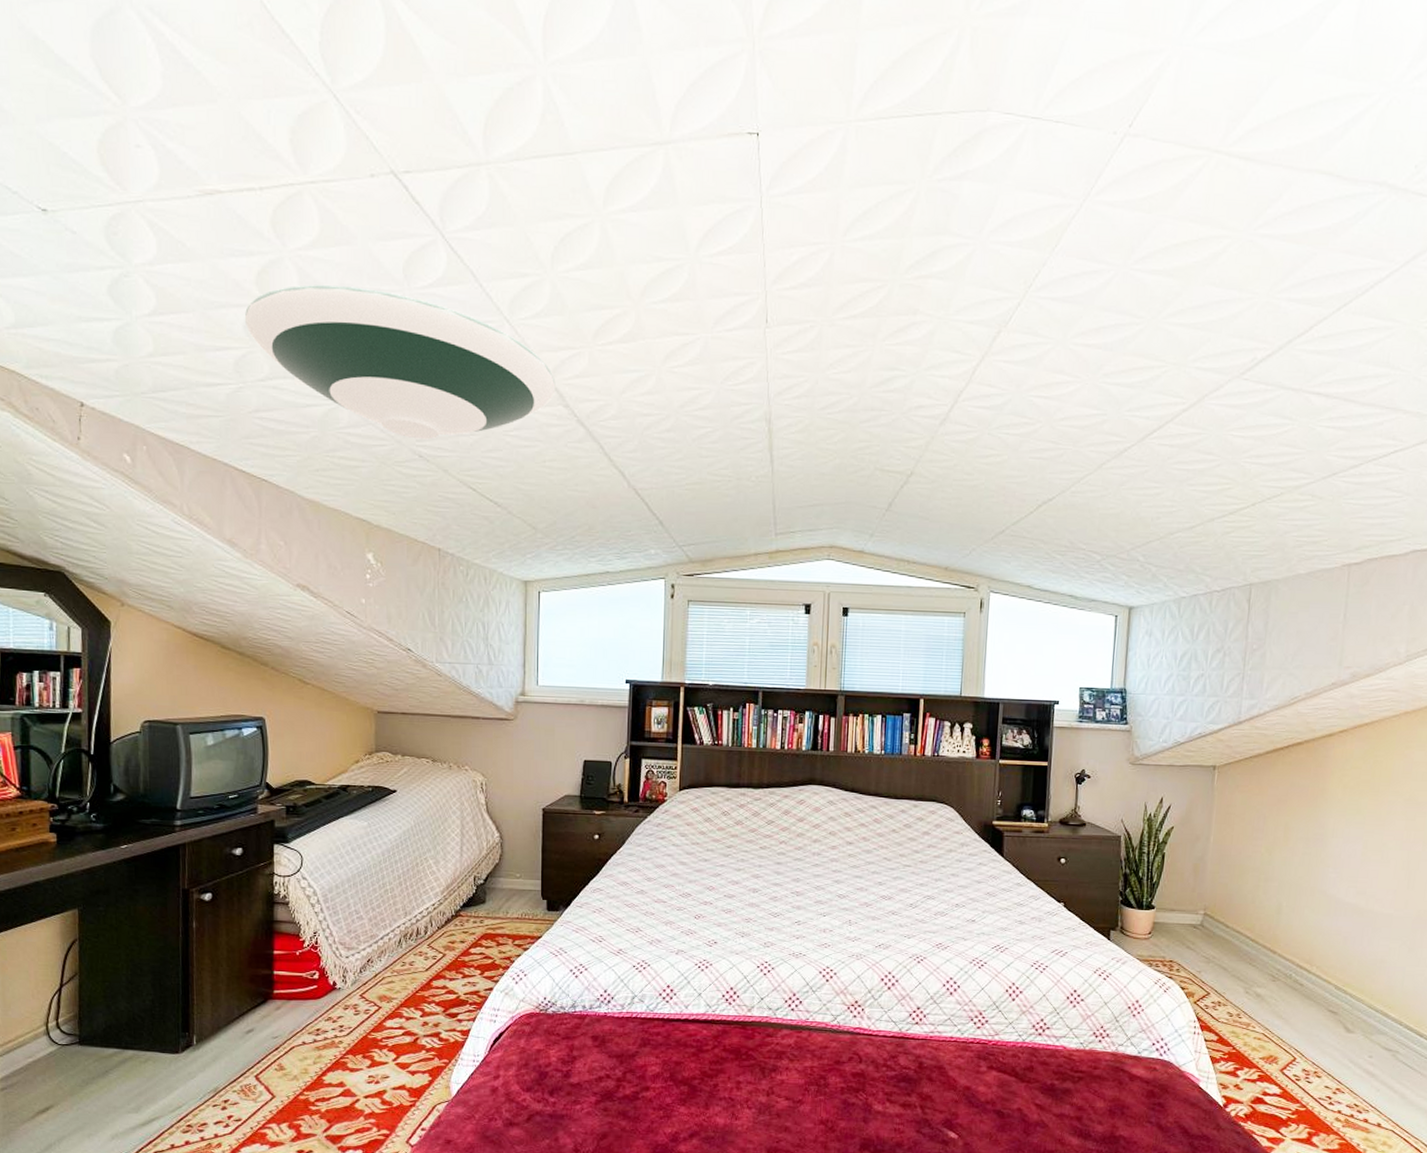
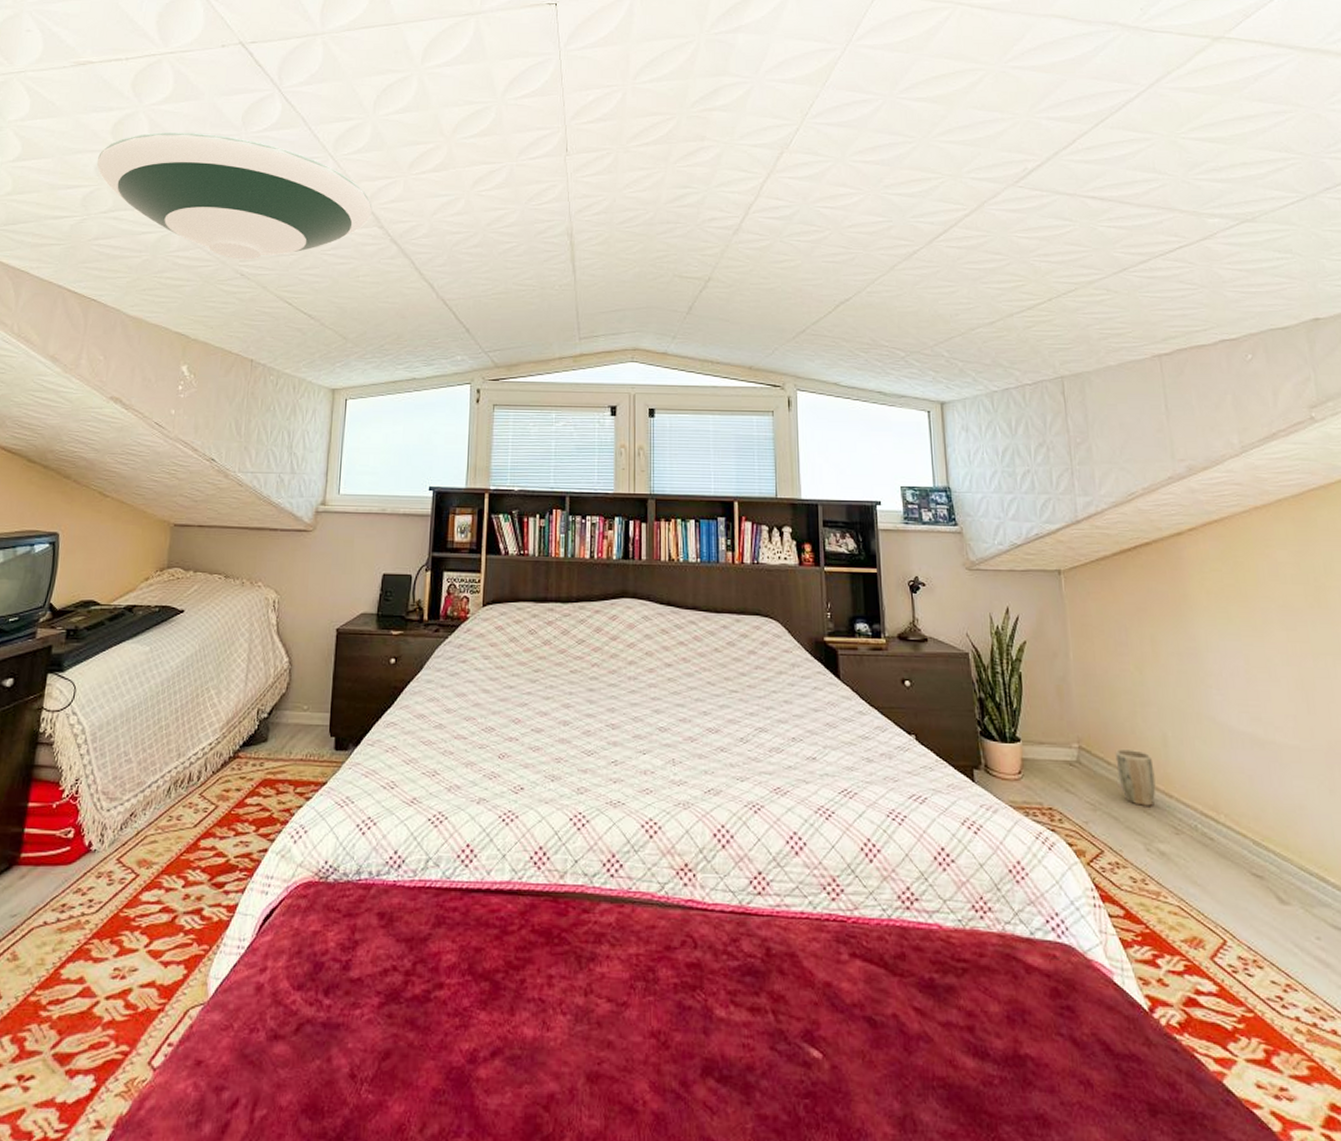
plant pot: none [1233,916,1266,960] -> present [1115,749,1156,806]

